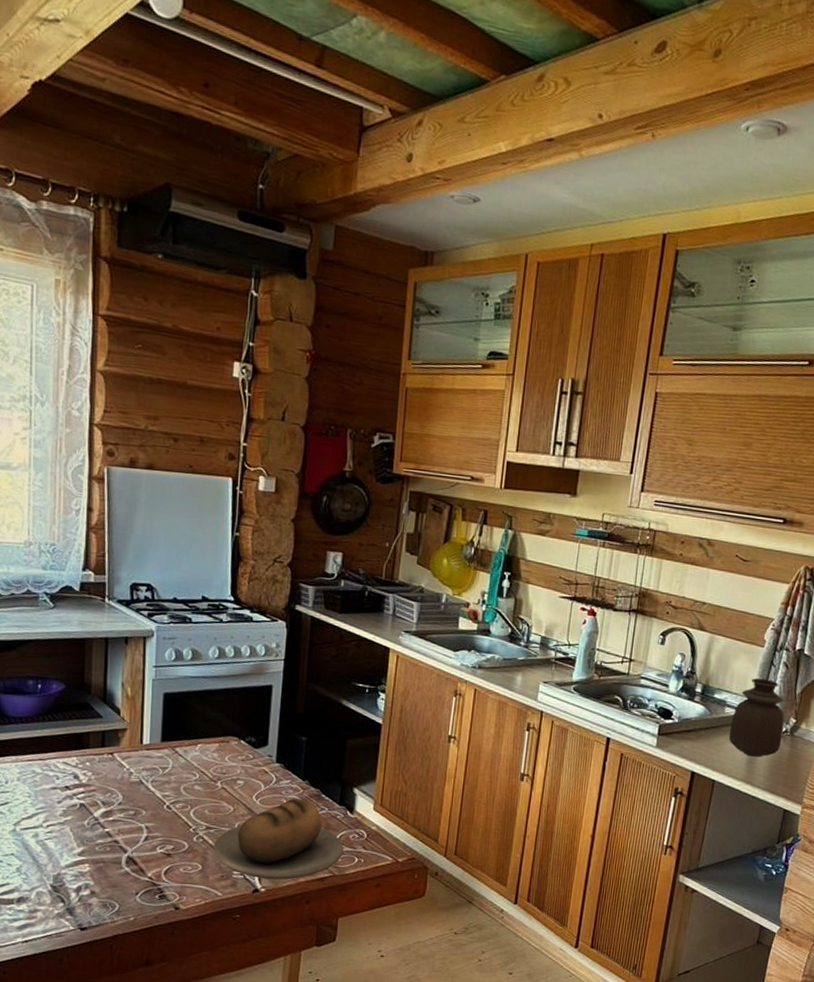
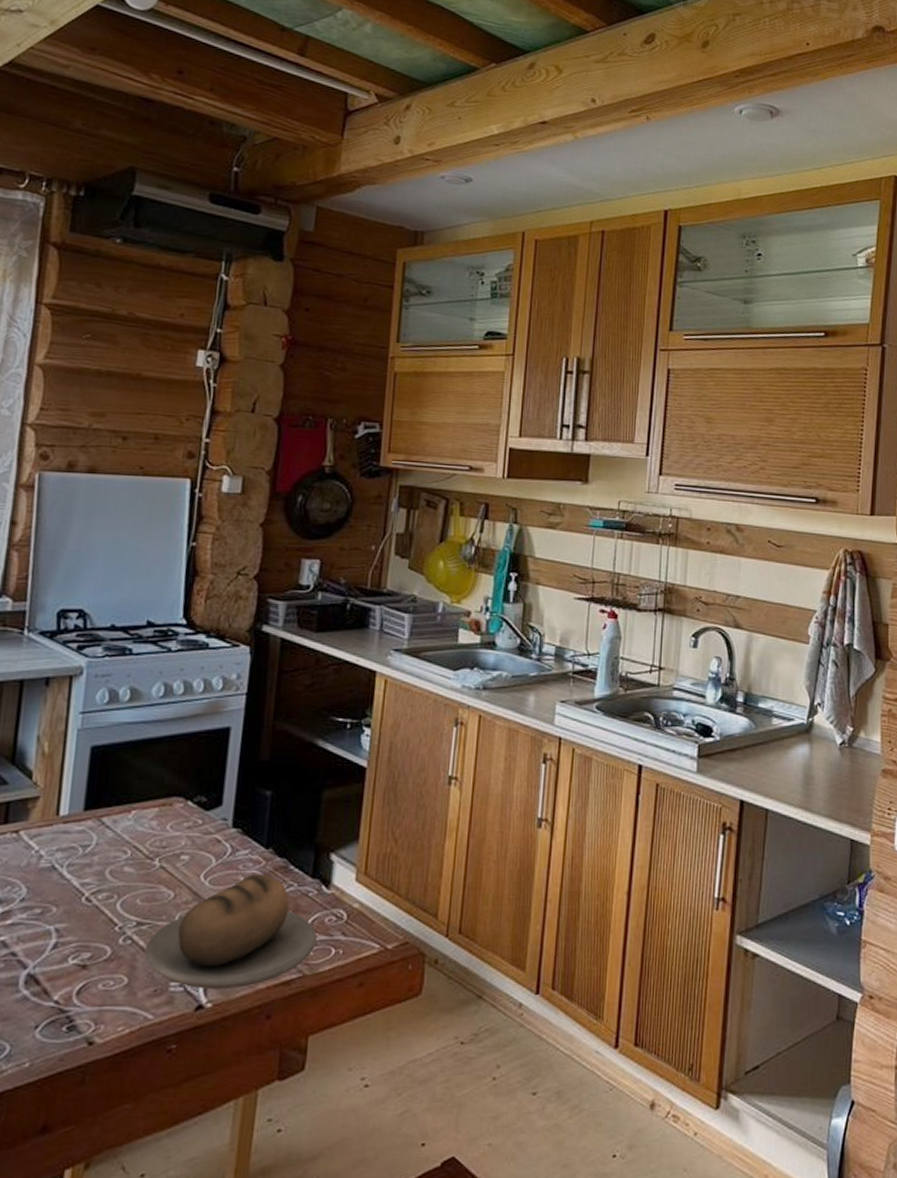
jar: present [729,678,785,757] -> none [780,681,841,776]

